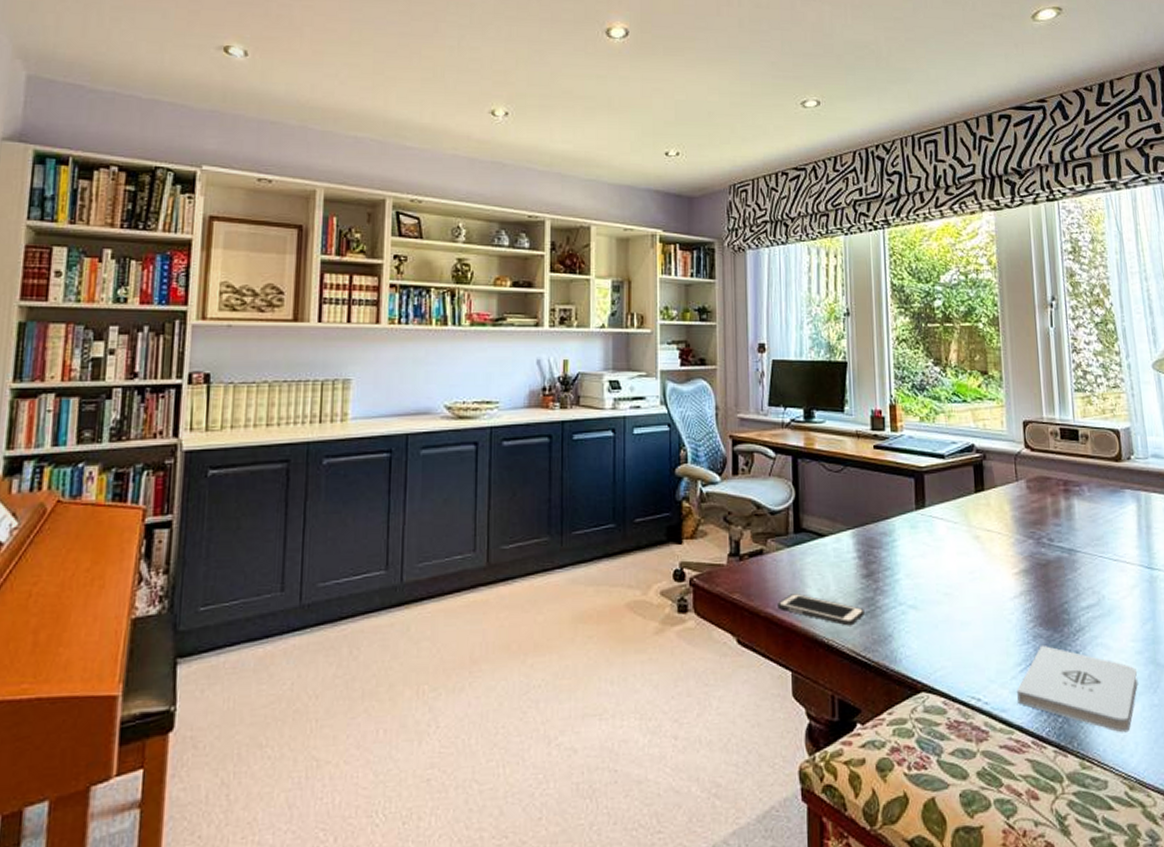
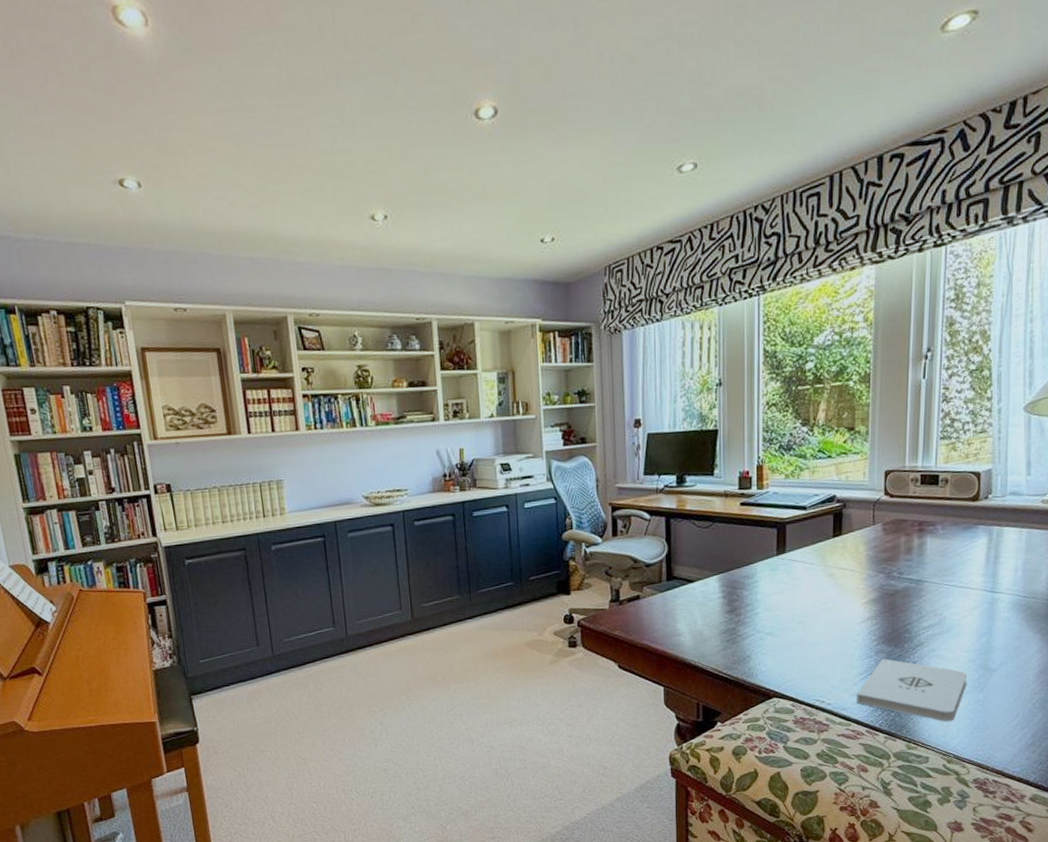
cell phone: present [777,593,865,626] -> none [652,628,727,651]

